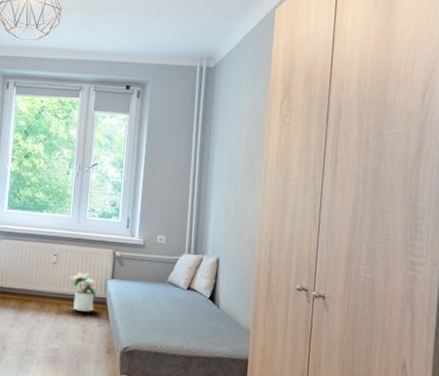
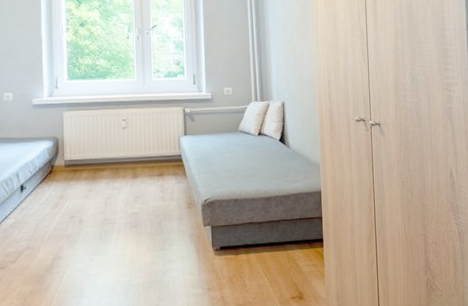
potted plant: present [67,272,99,312] -> none [140,133,173,172]

